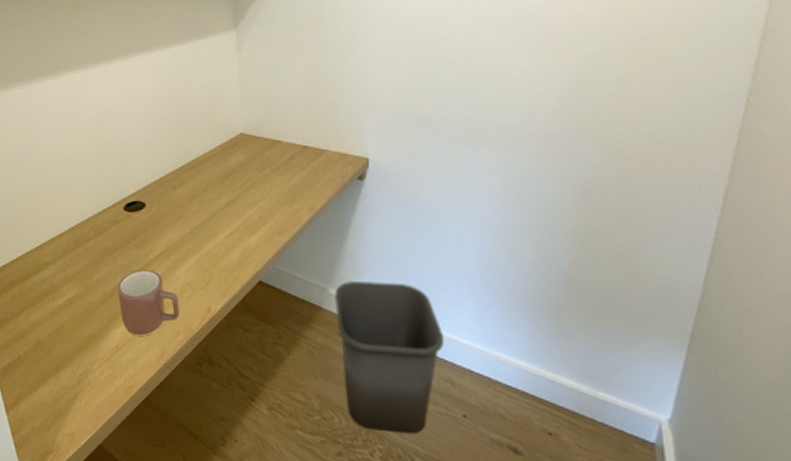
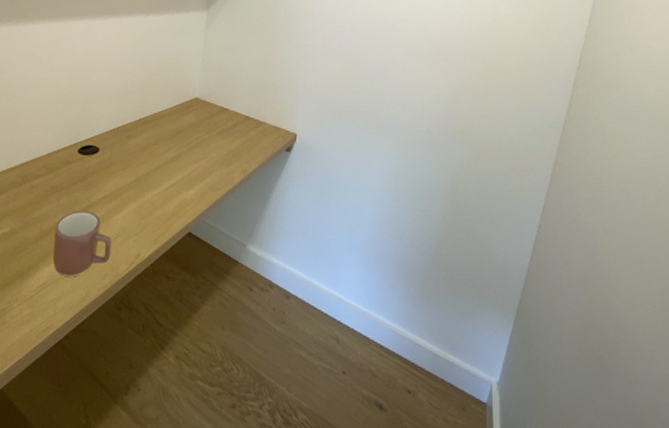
waste bin: present [334,281,445,434] -> none [246,240,337,389]

